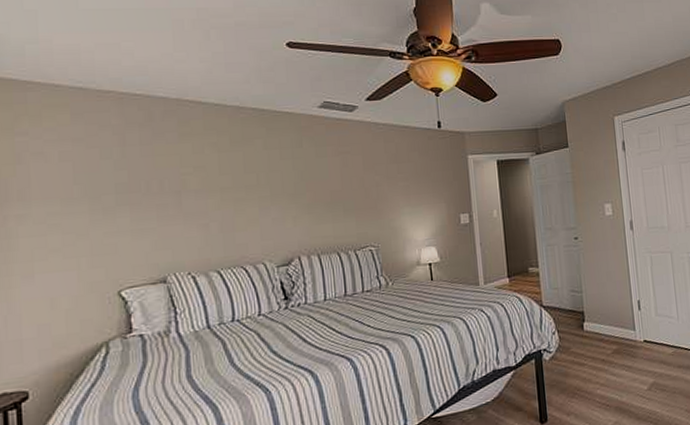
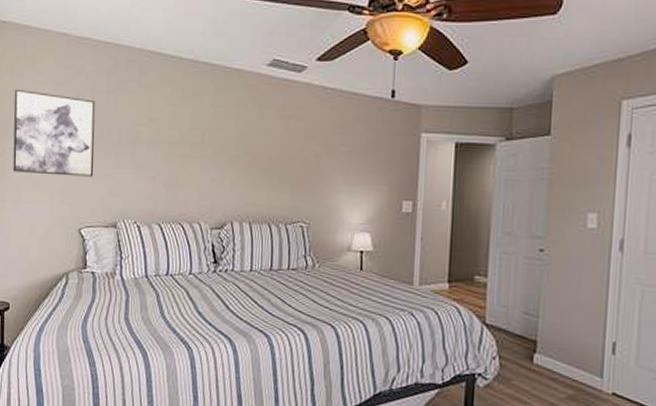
wall art: none [15,149,132,242] -> present [13,89,95,177]

